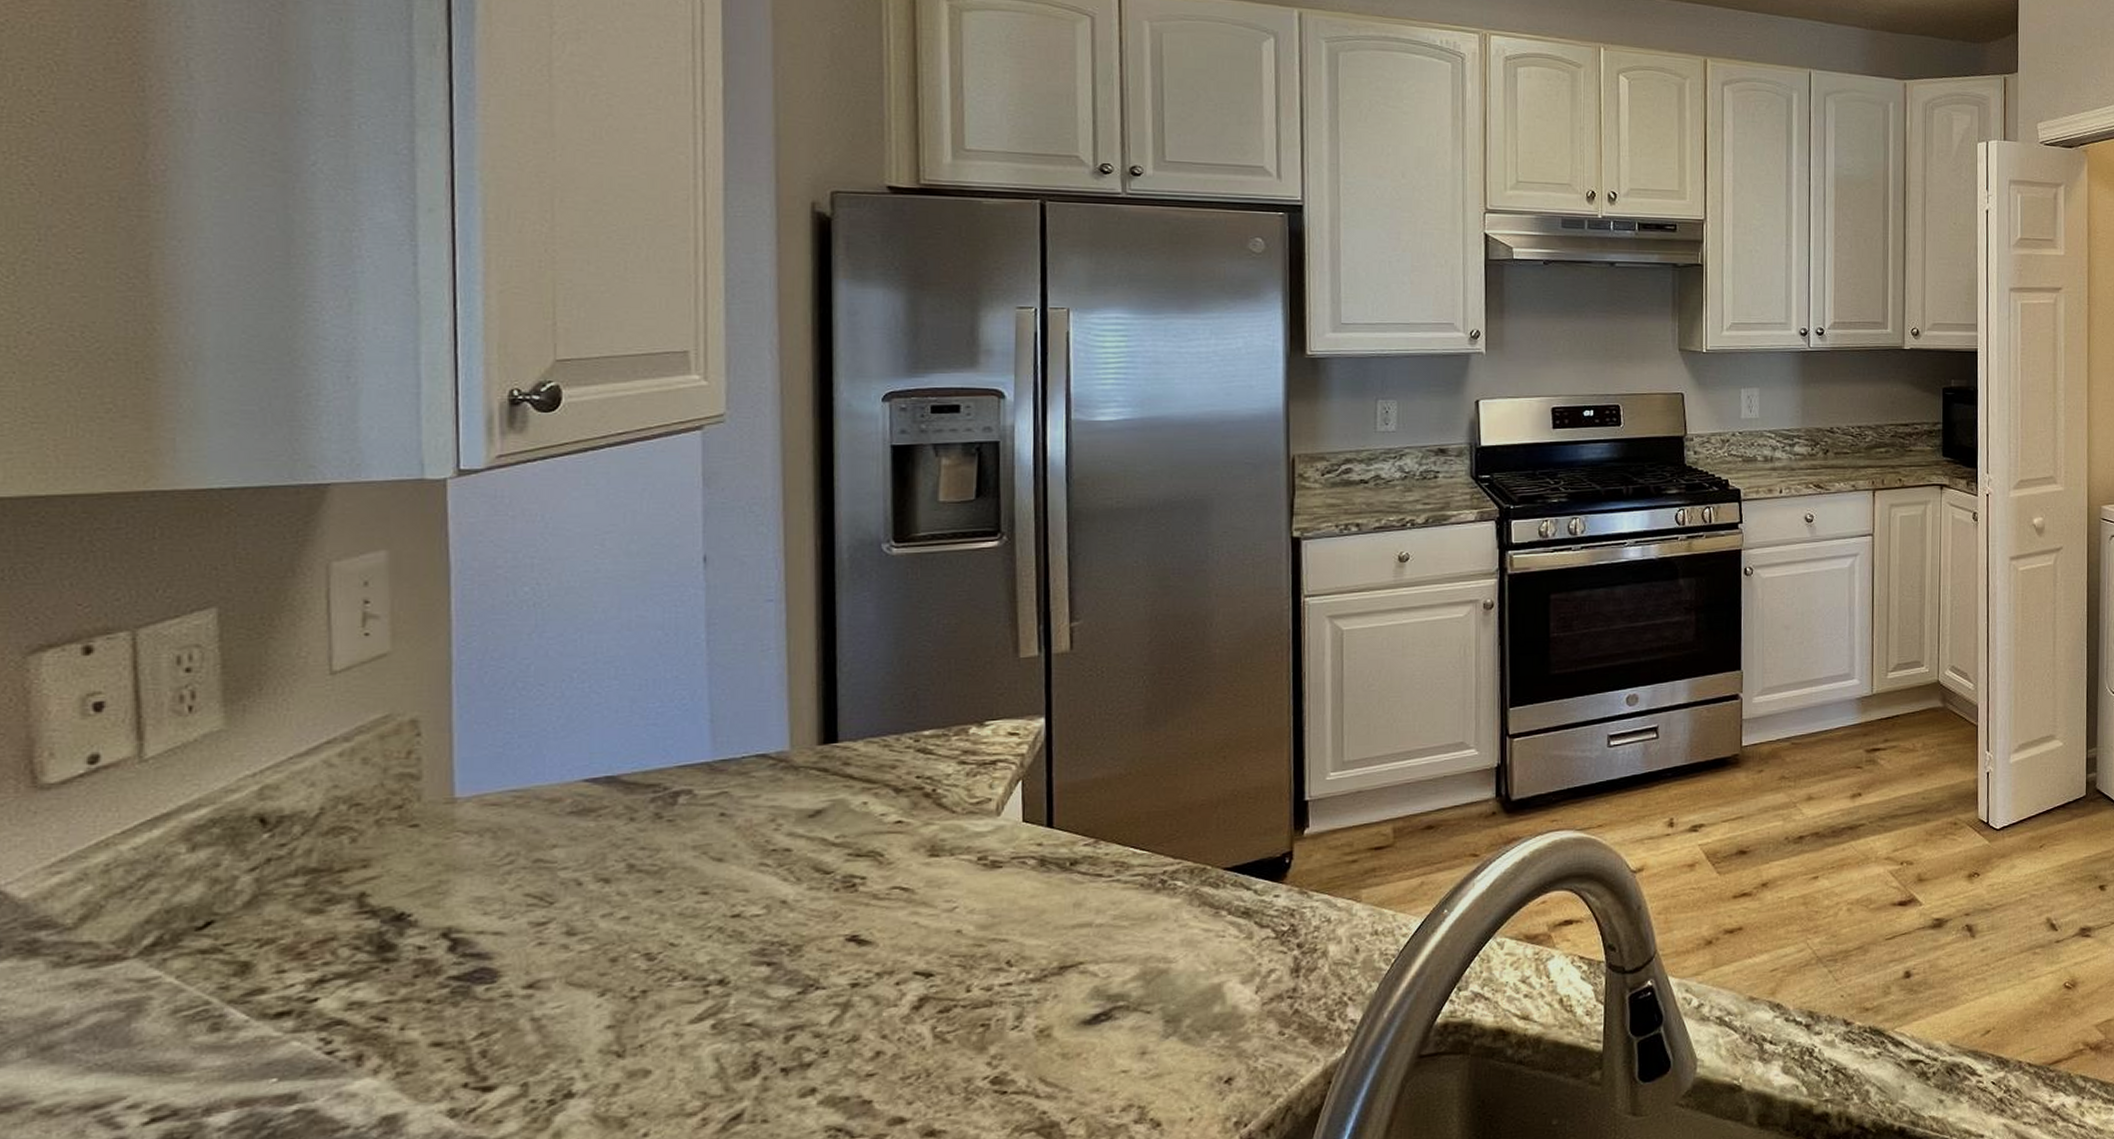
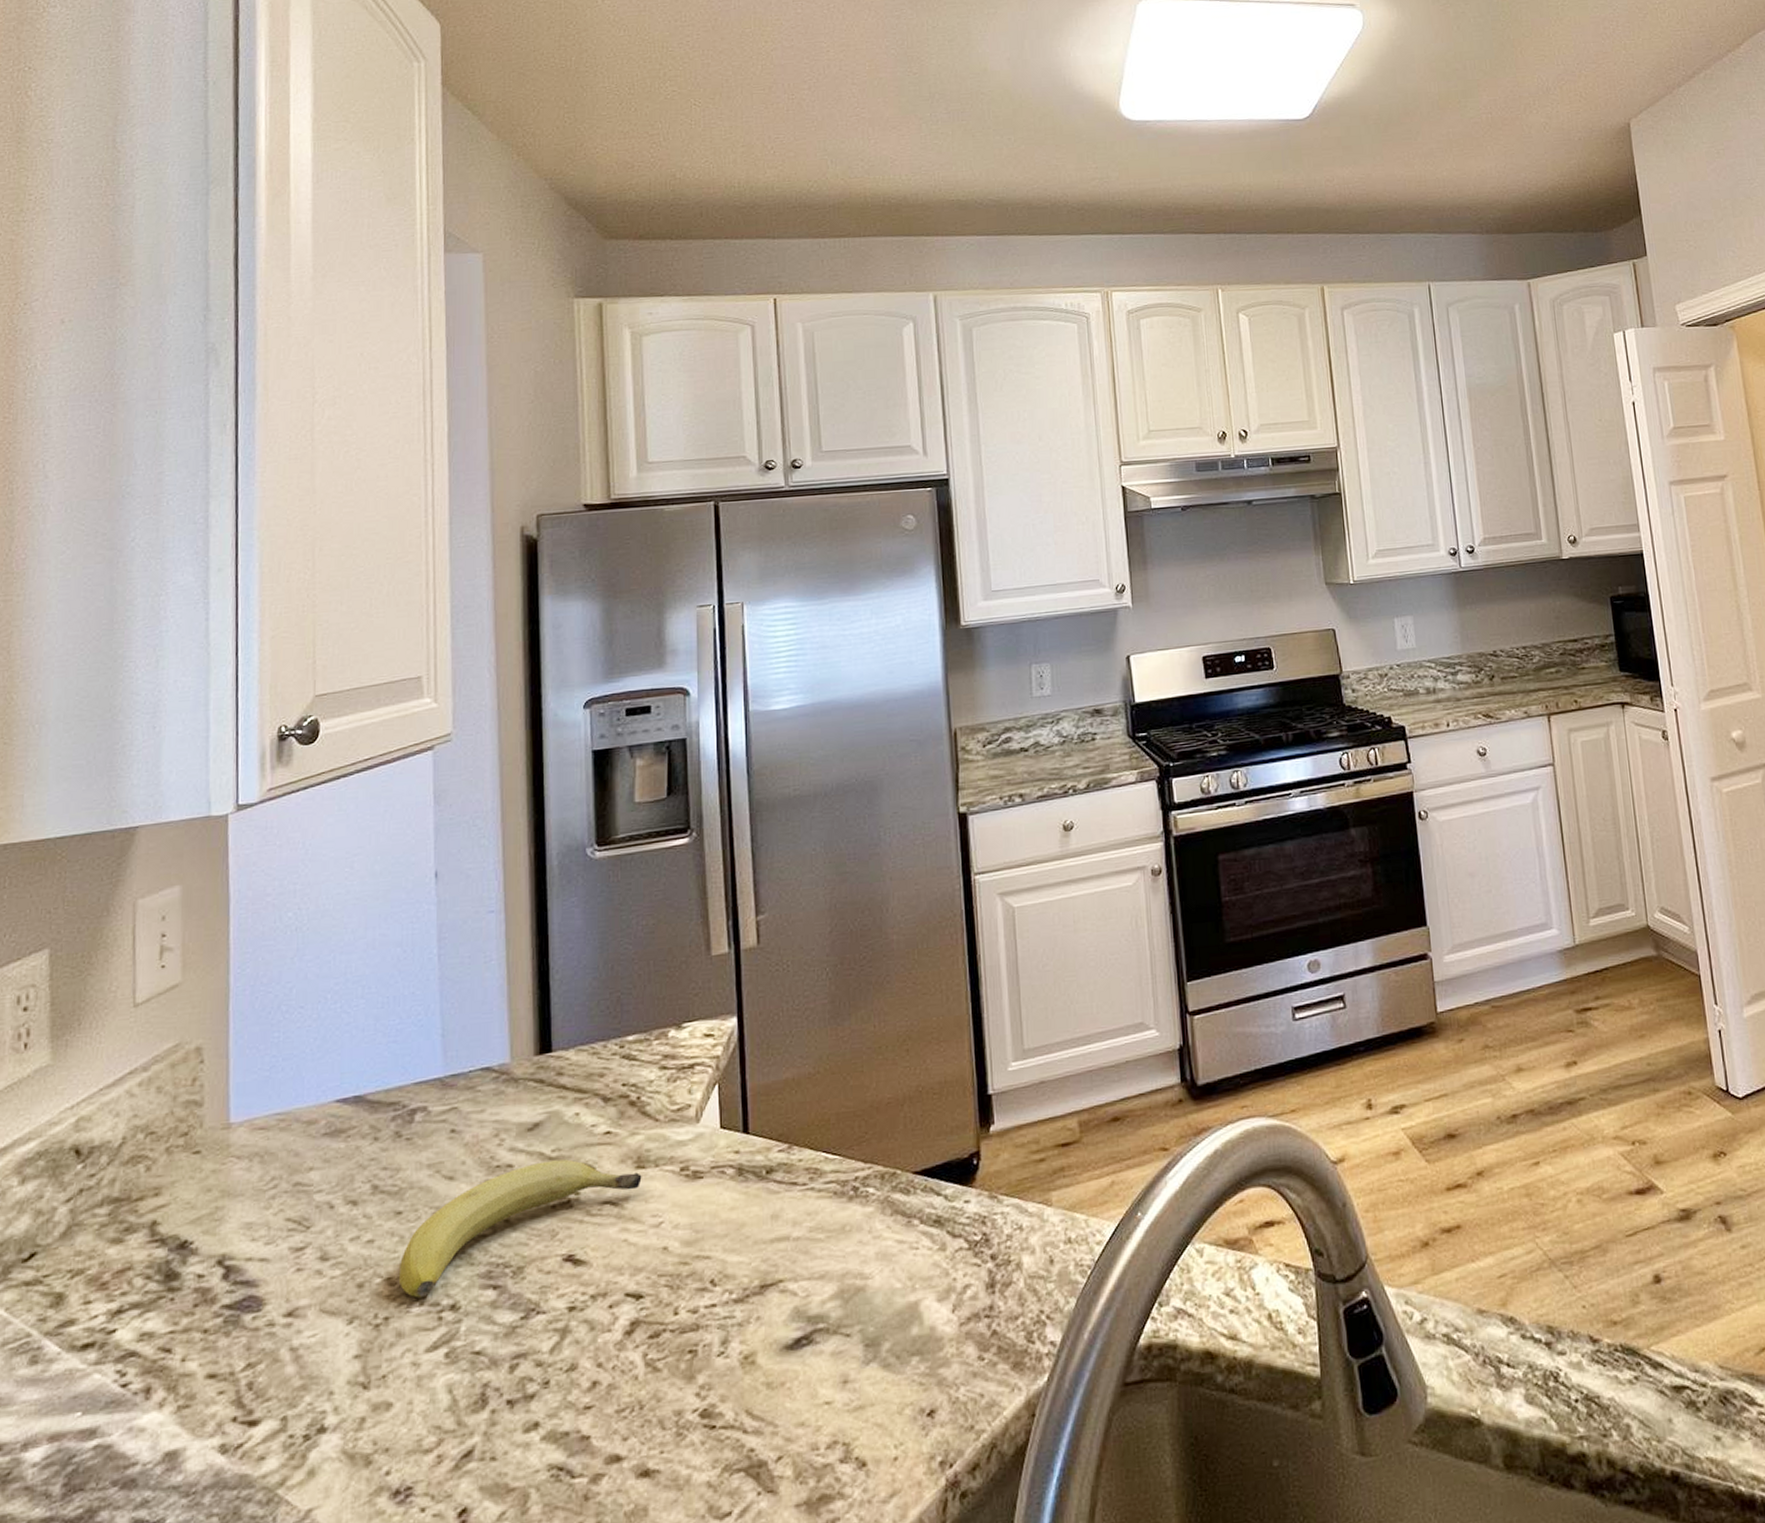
fruit: none [658,845,935,973] -> present [398,1159,642,1298]

